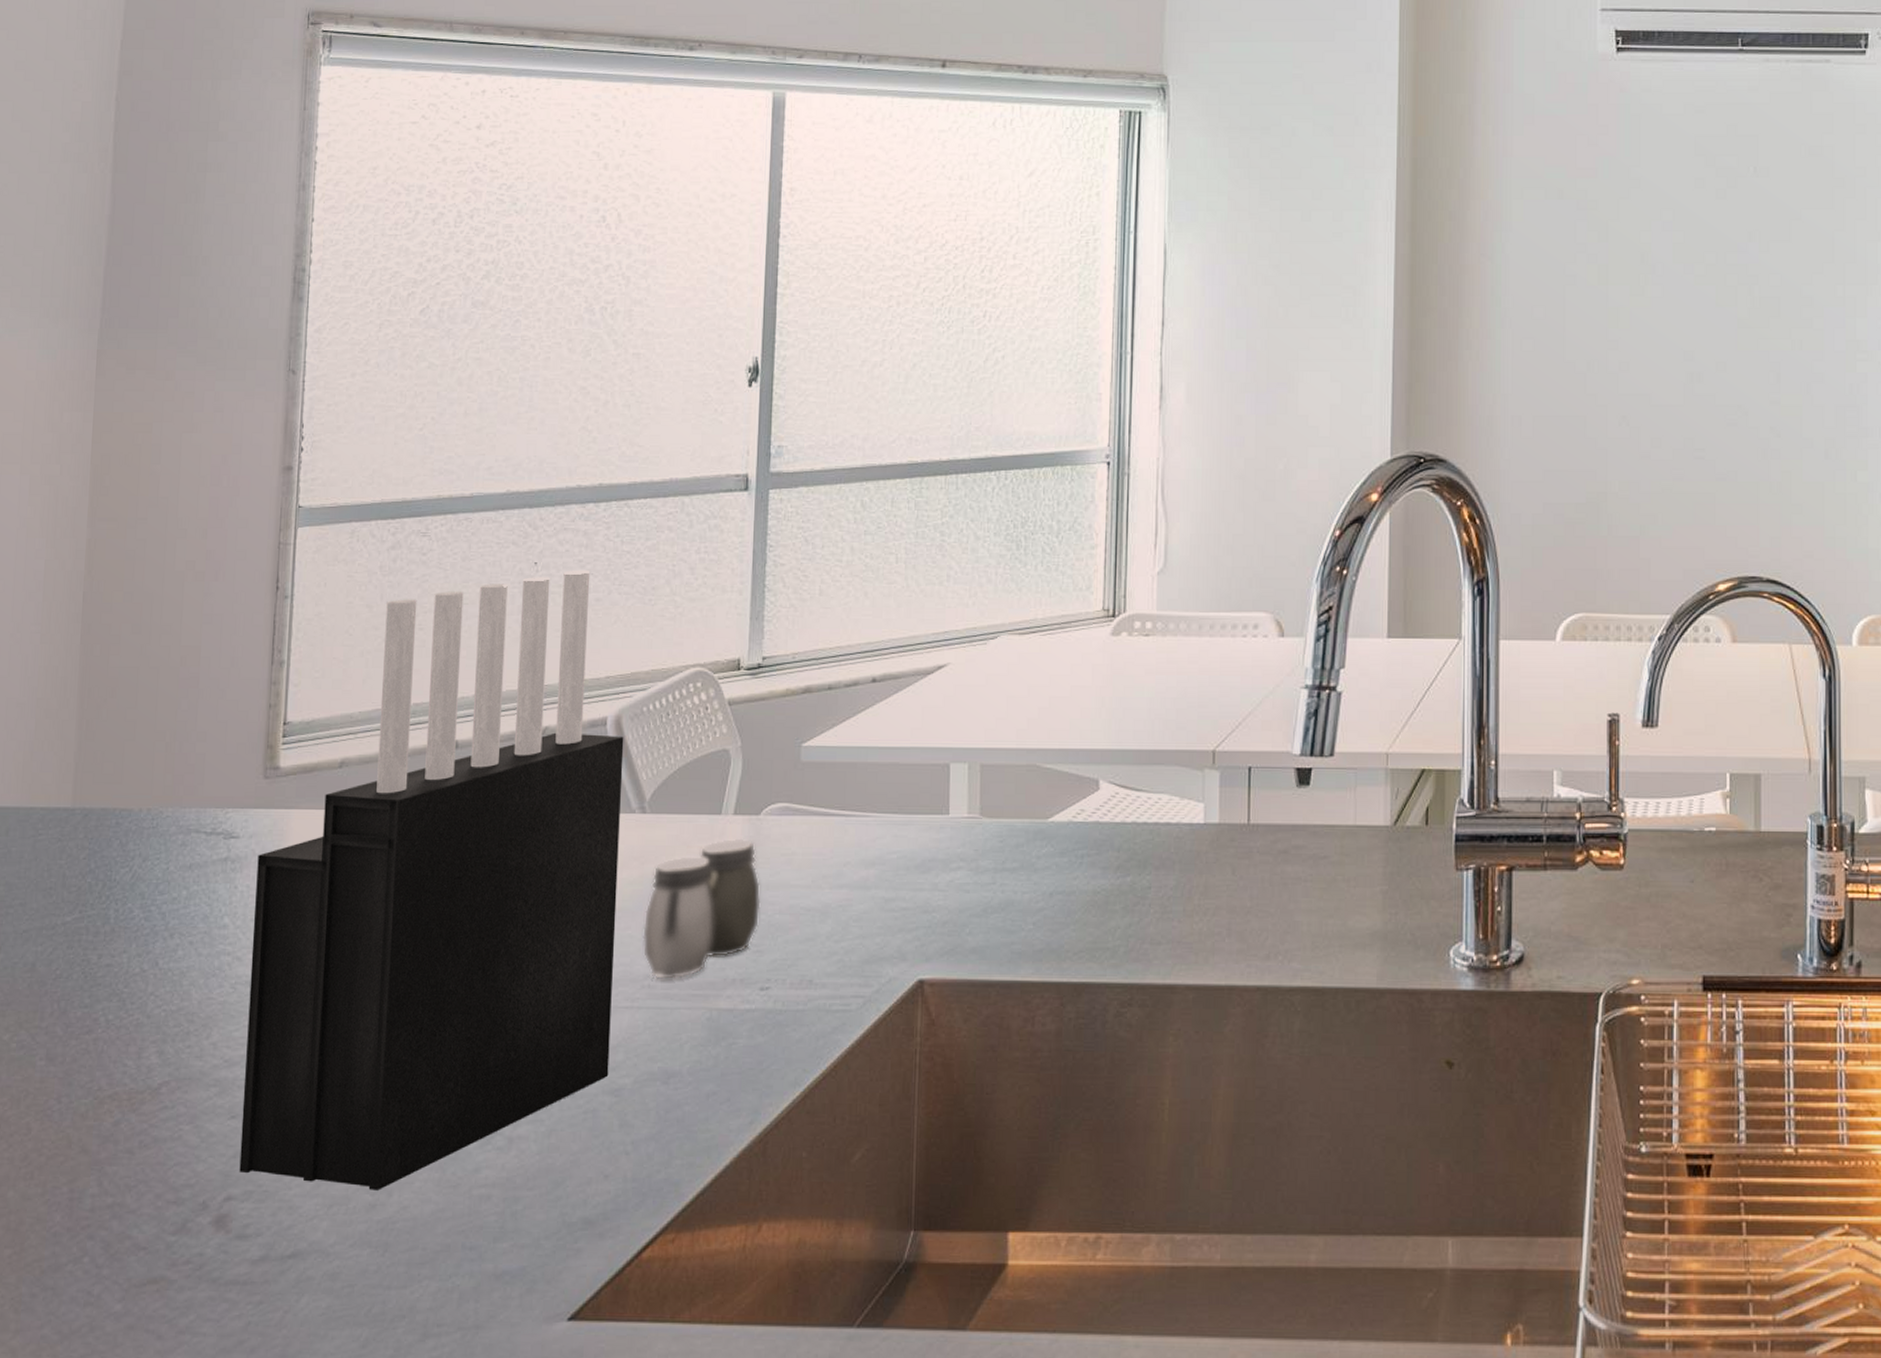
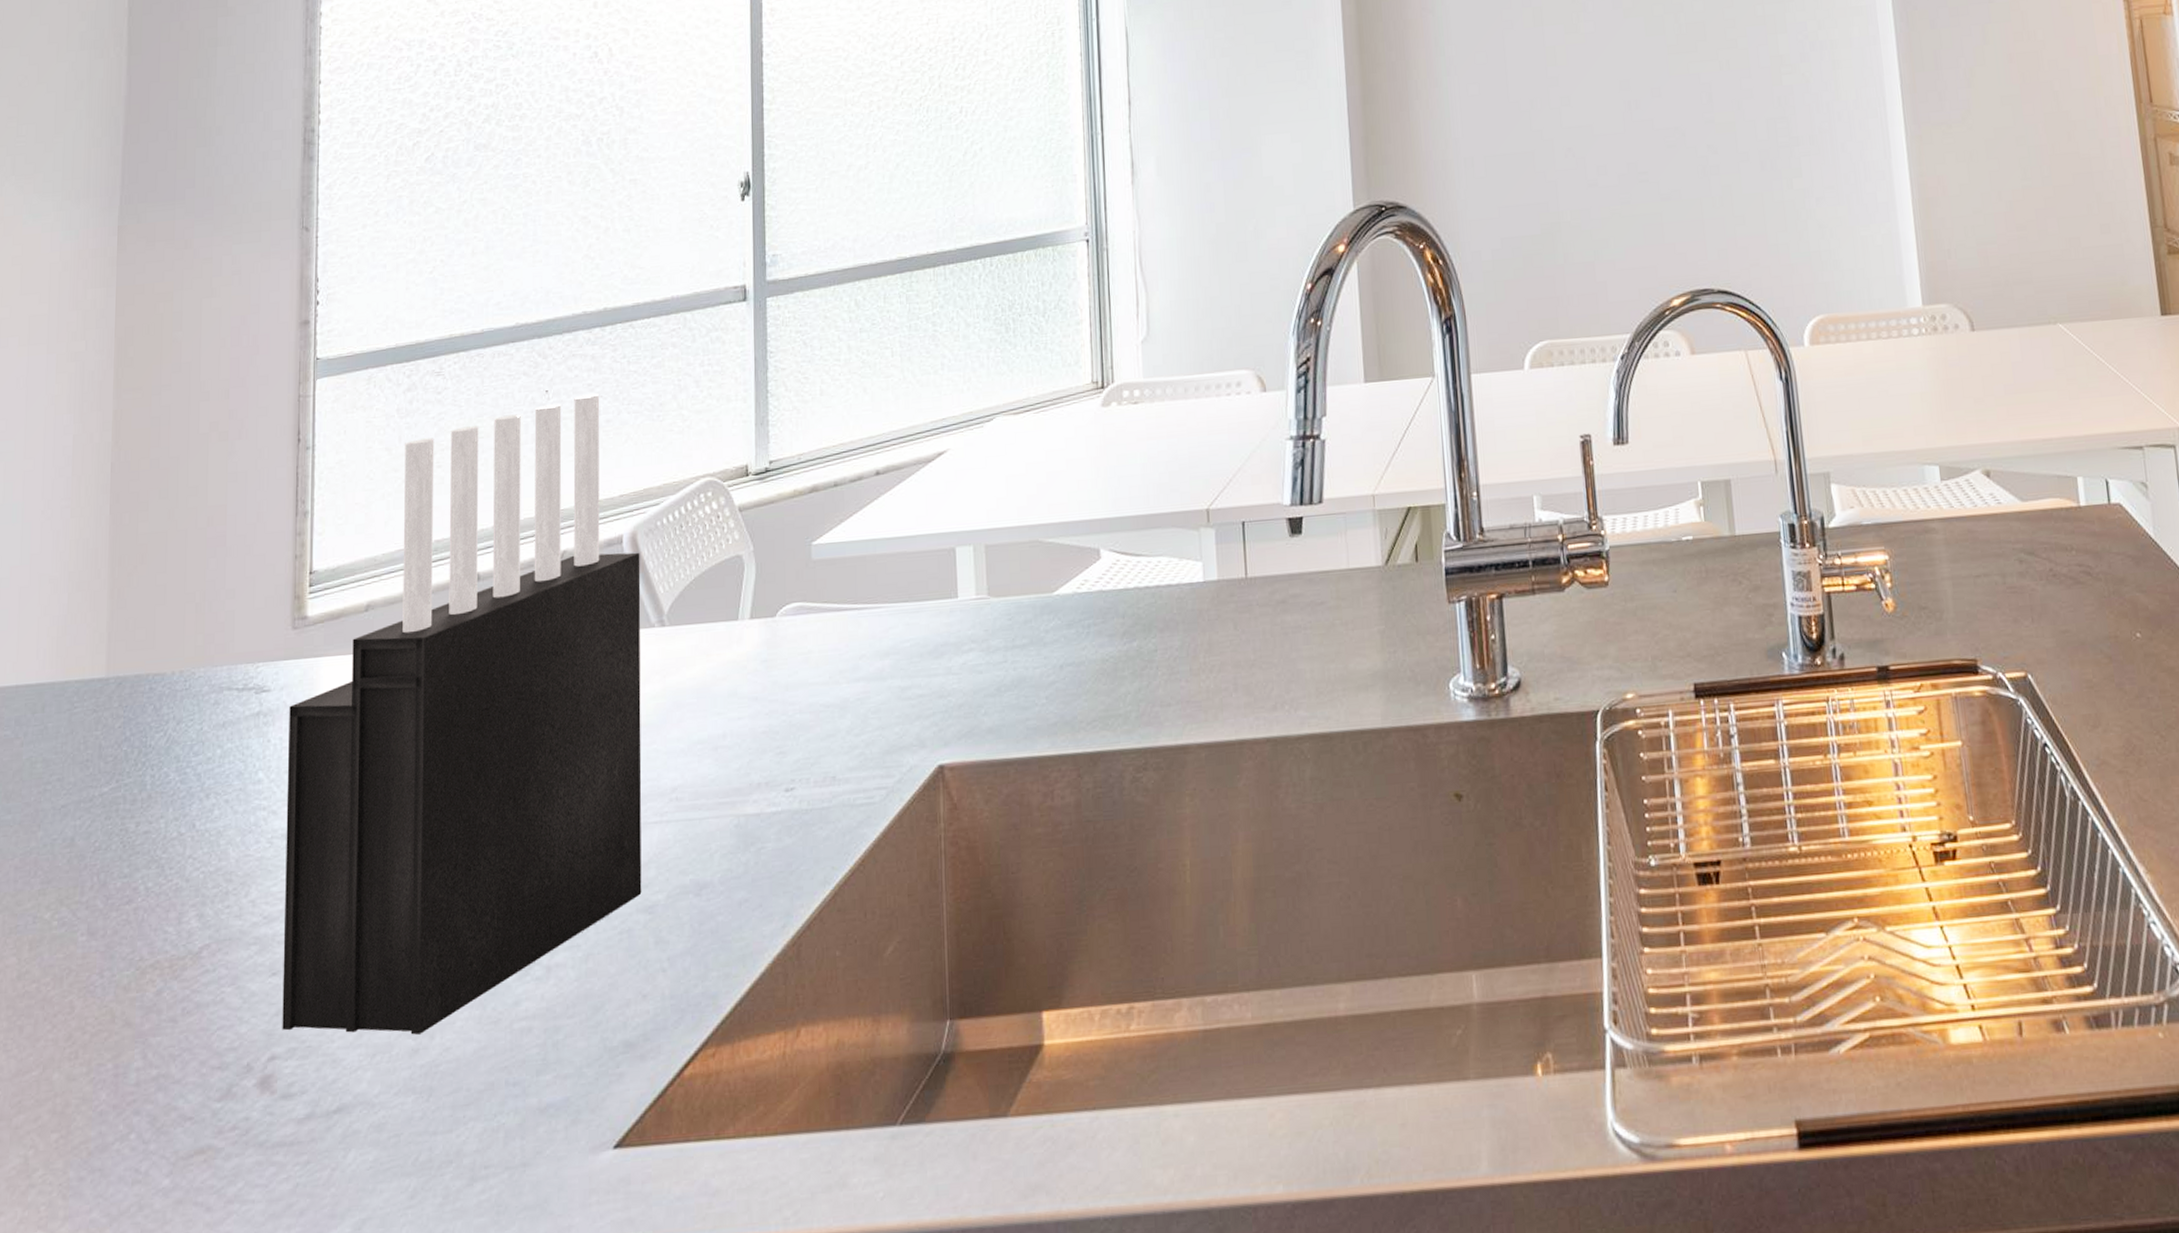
salt and pepper shaker: present [642,838,761,980] -> none [668,641,781,792]

